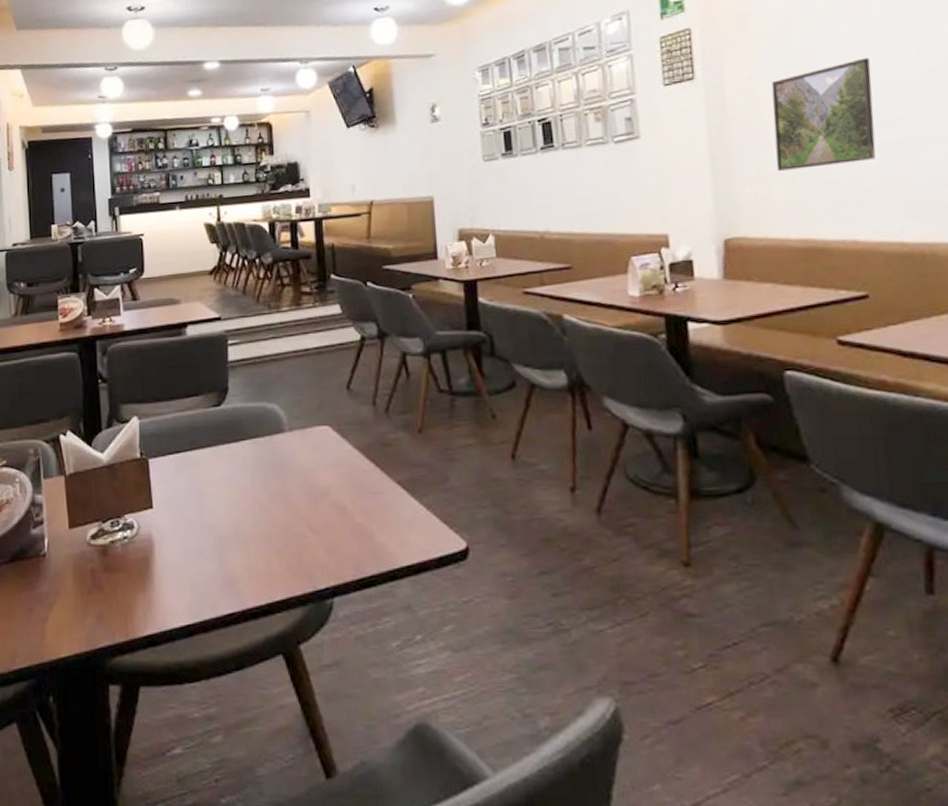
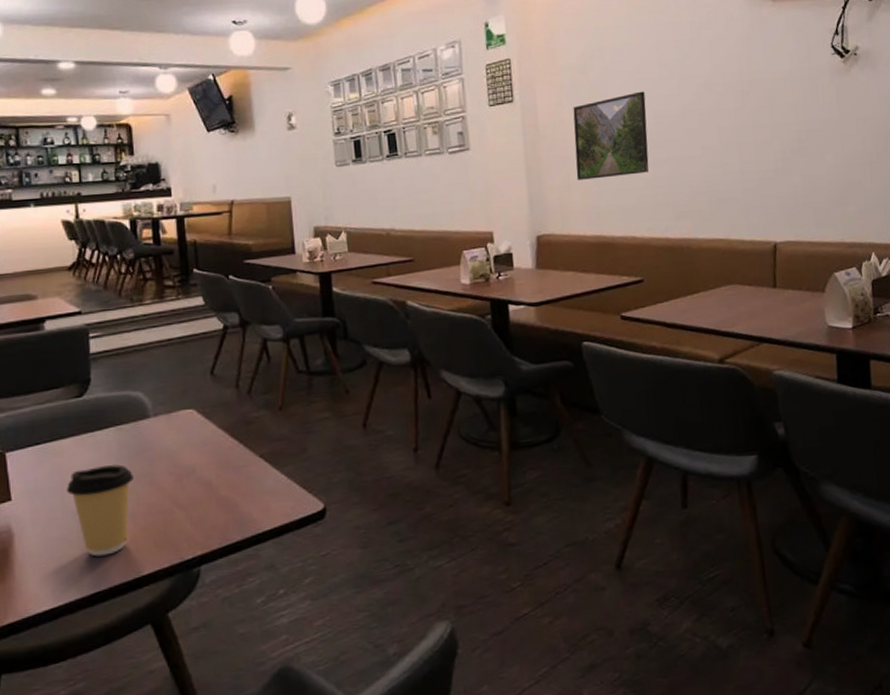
coffee cup: none [204,480,268,575] -> present [67,464,134,557]

